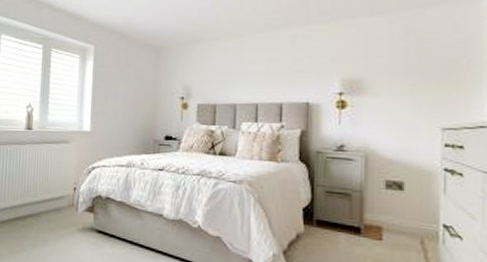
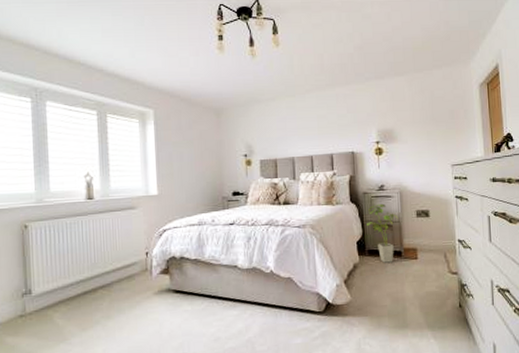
house plant: none [317,166,360,239] -> present [367,203,398,263]

